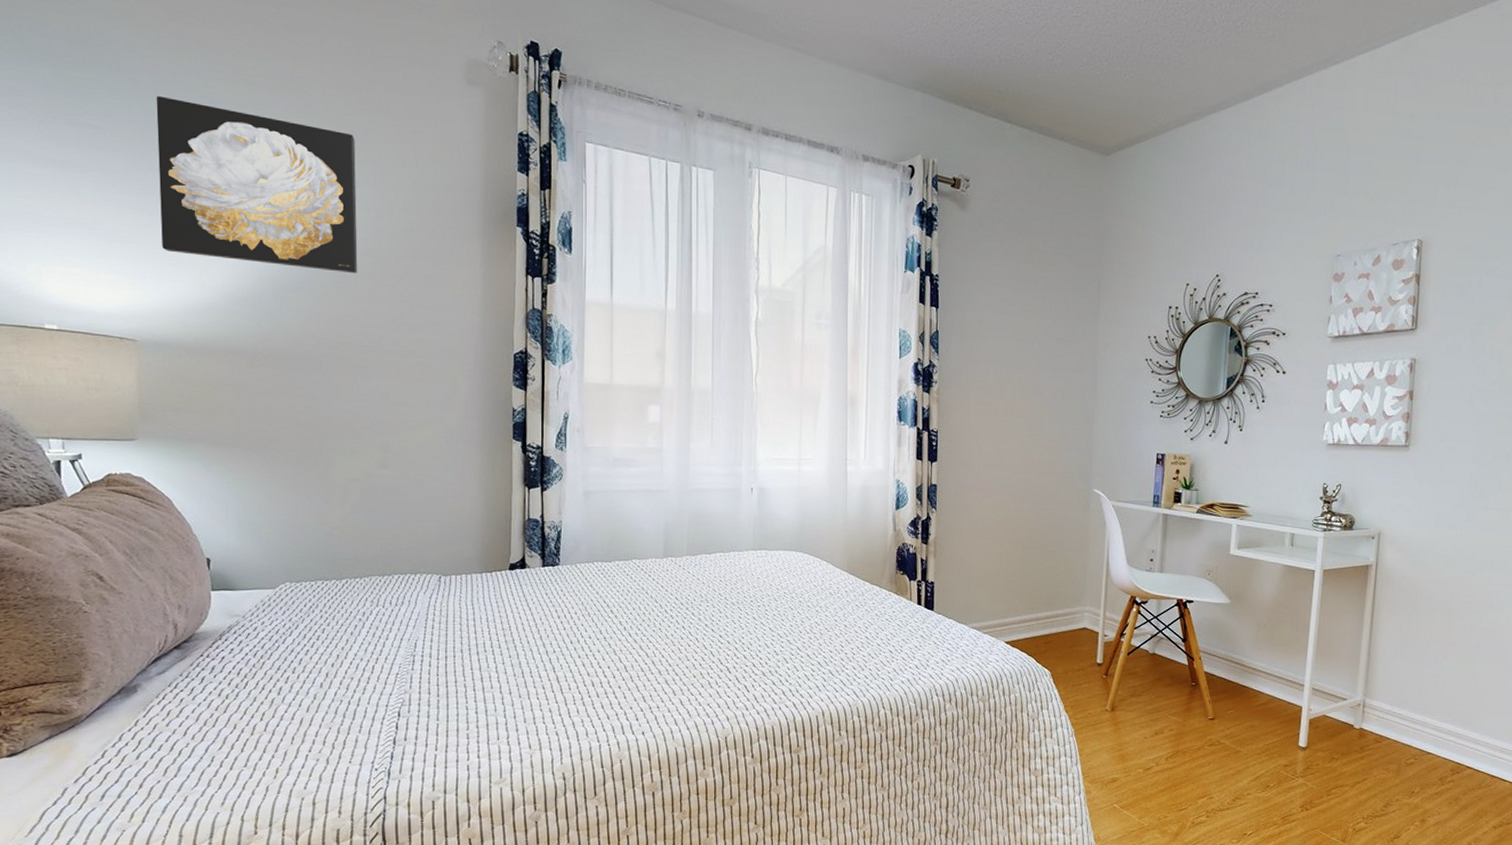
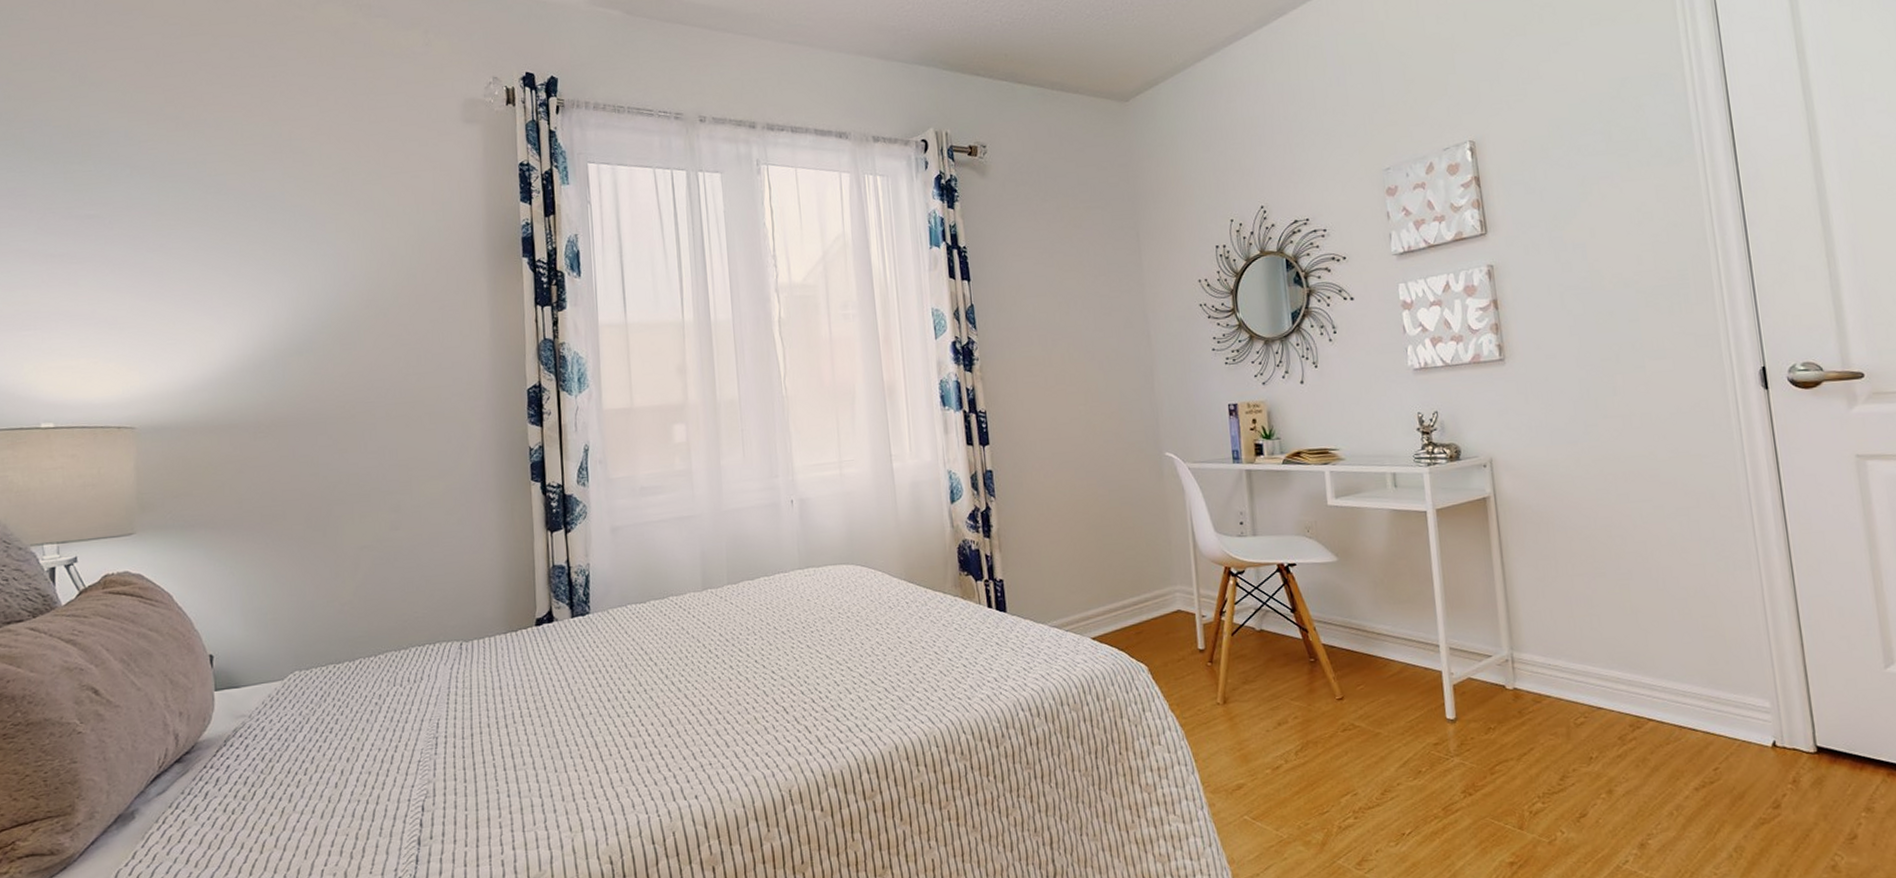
wall art: present [156,96,358,274] -> none [154,177,362,332]

